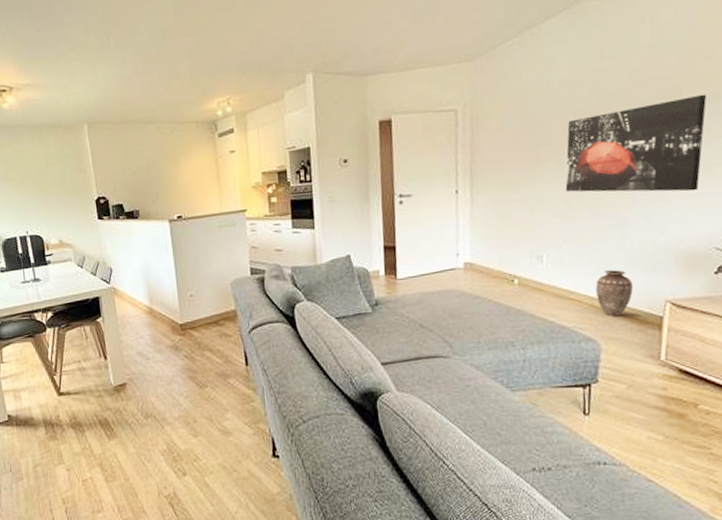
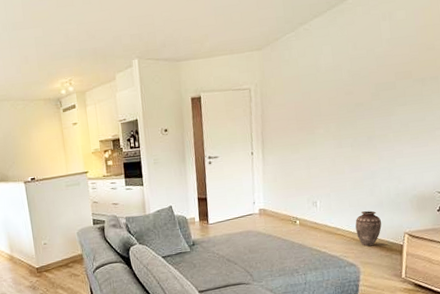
wall art: present [565,94,707,192] -> none [331,76,430,152]

